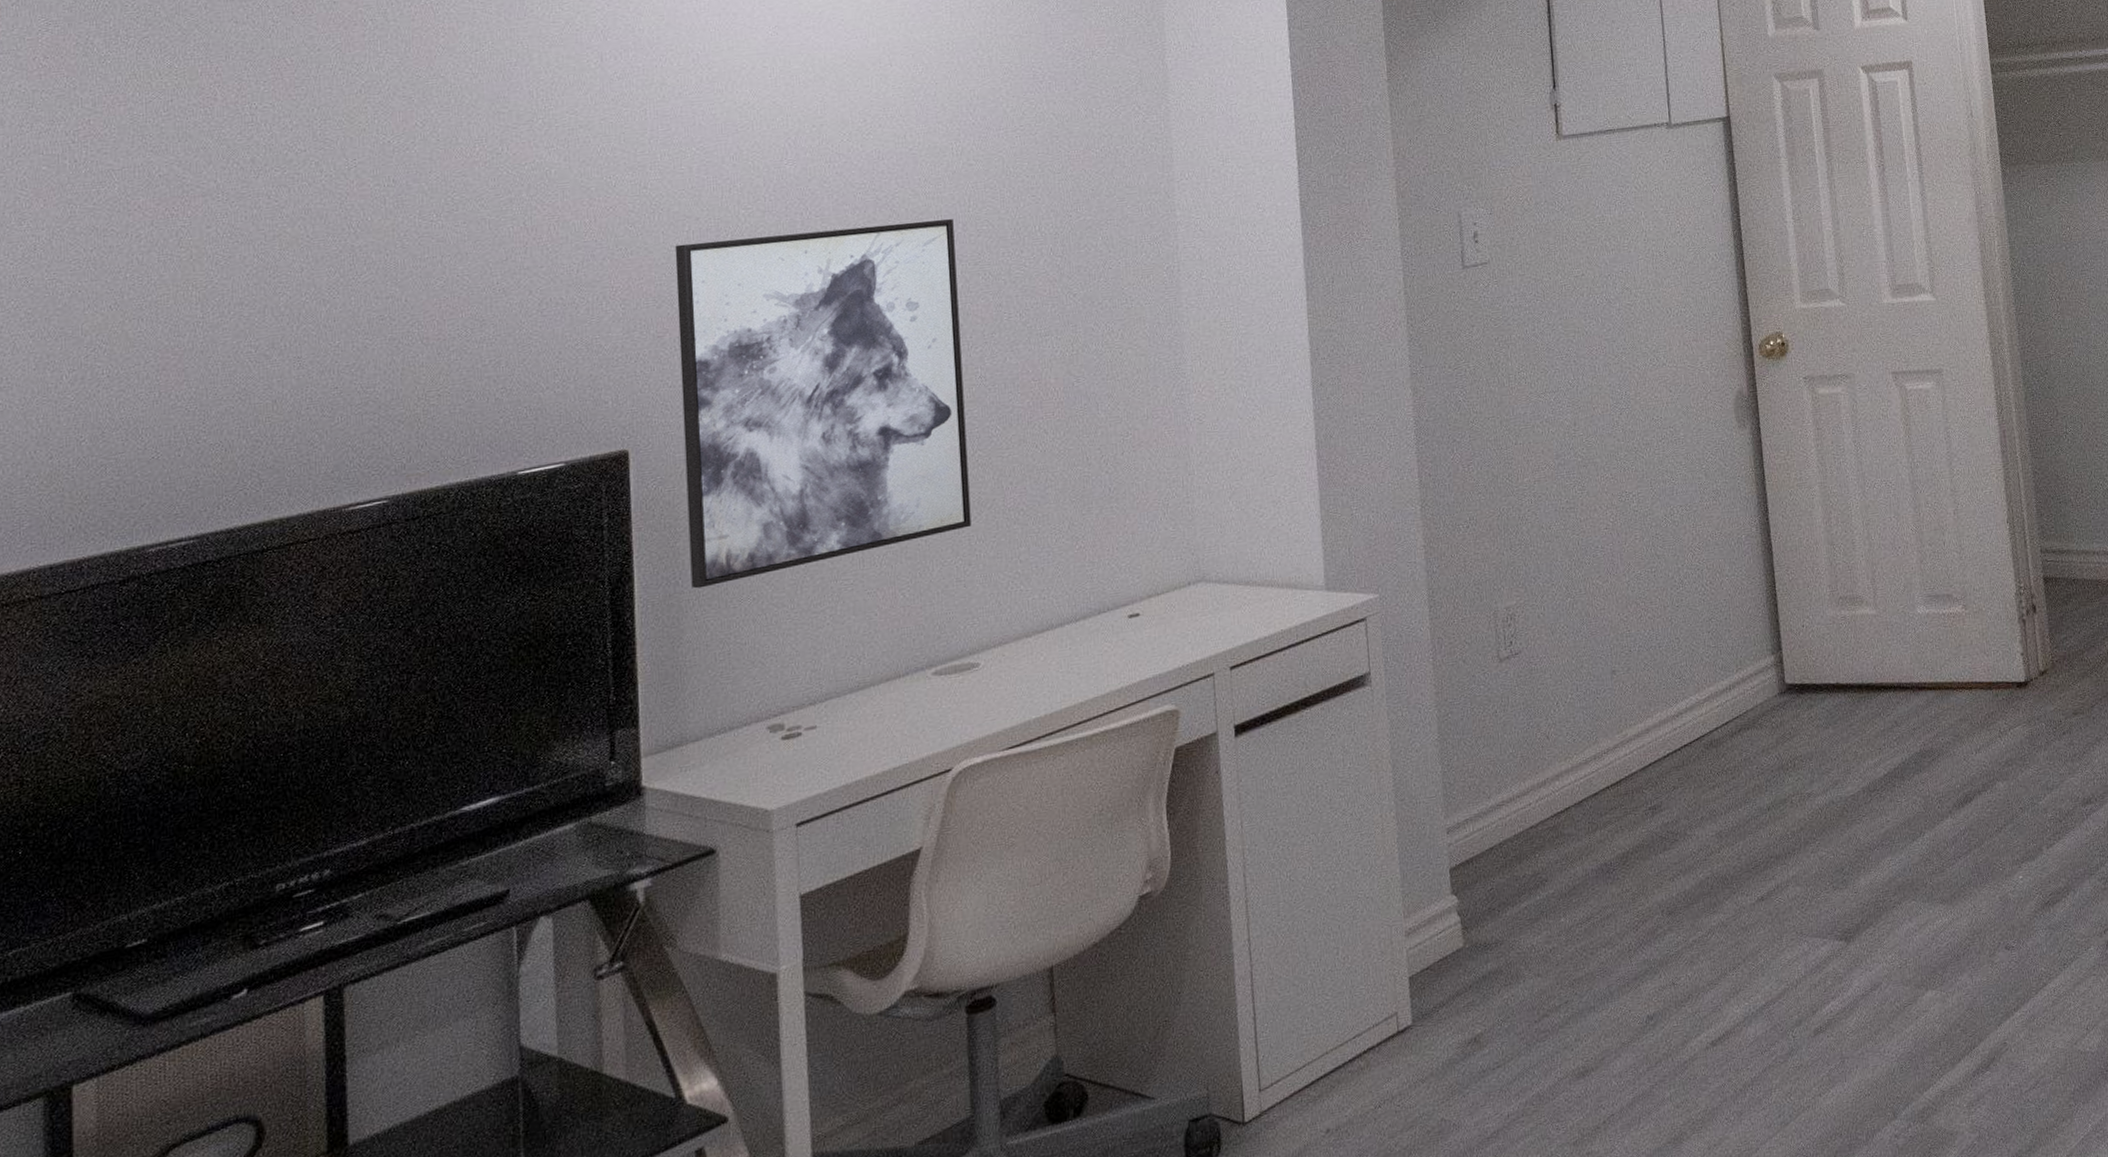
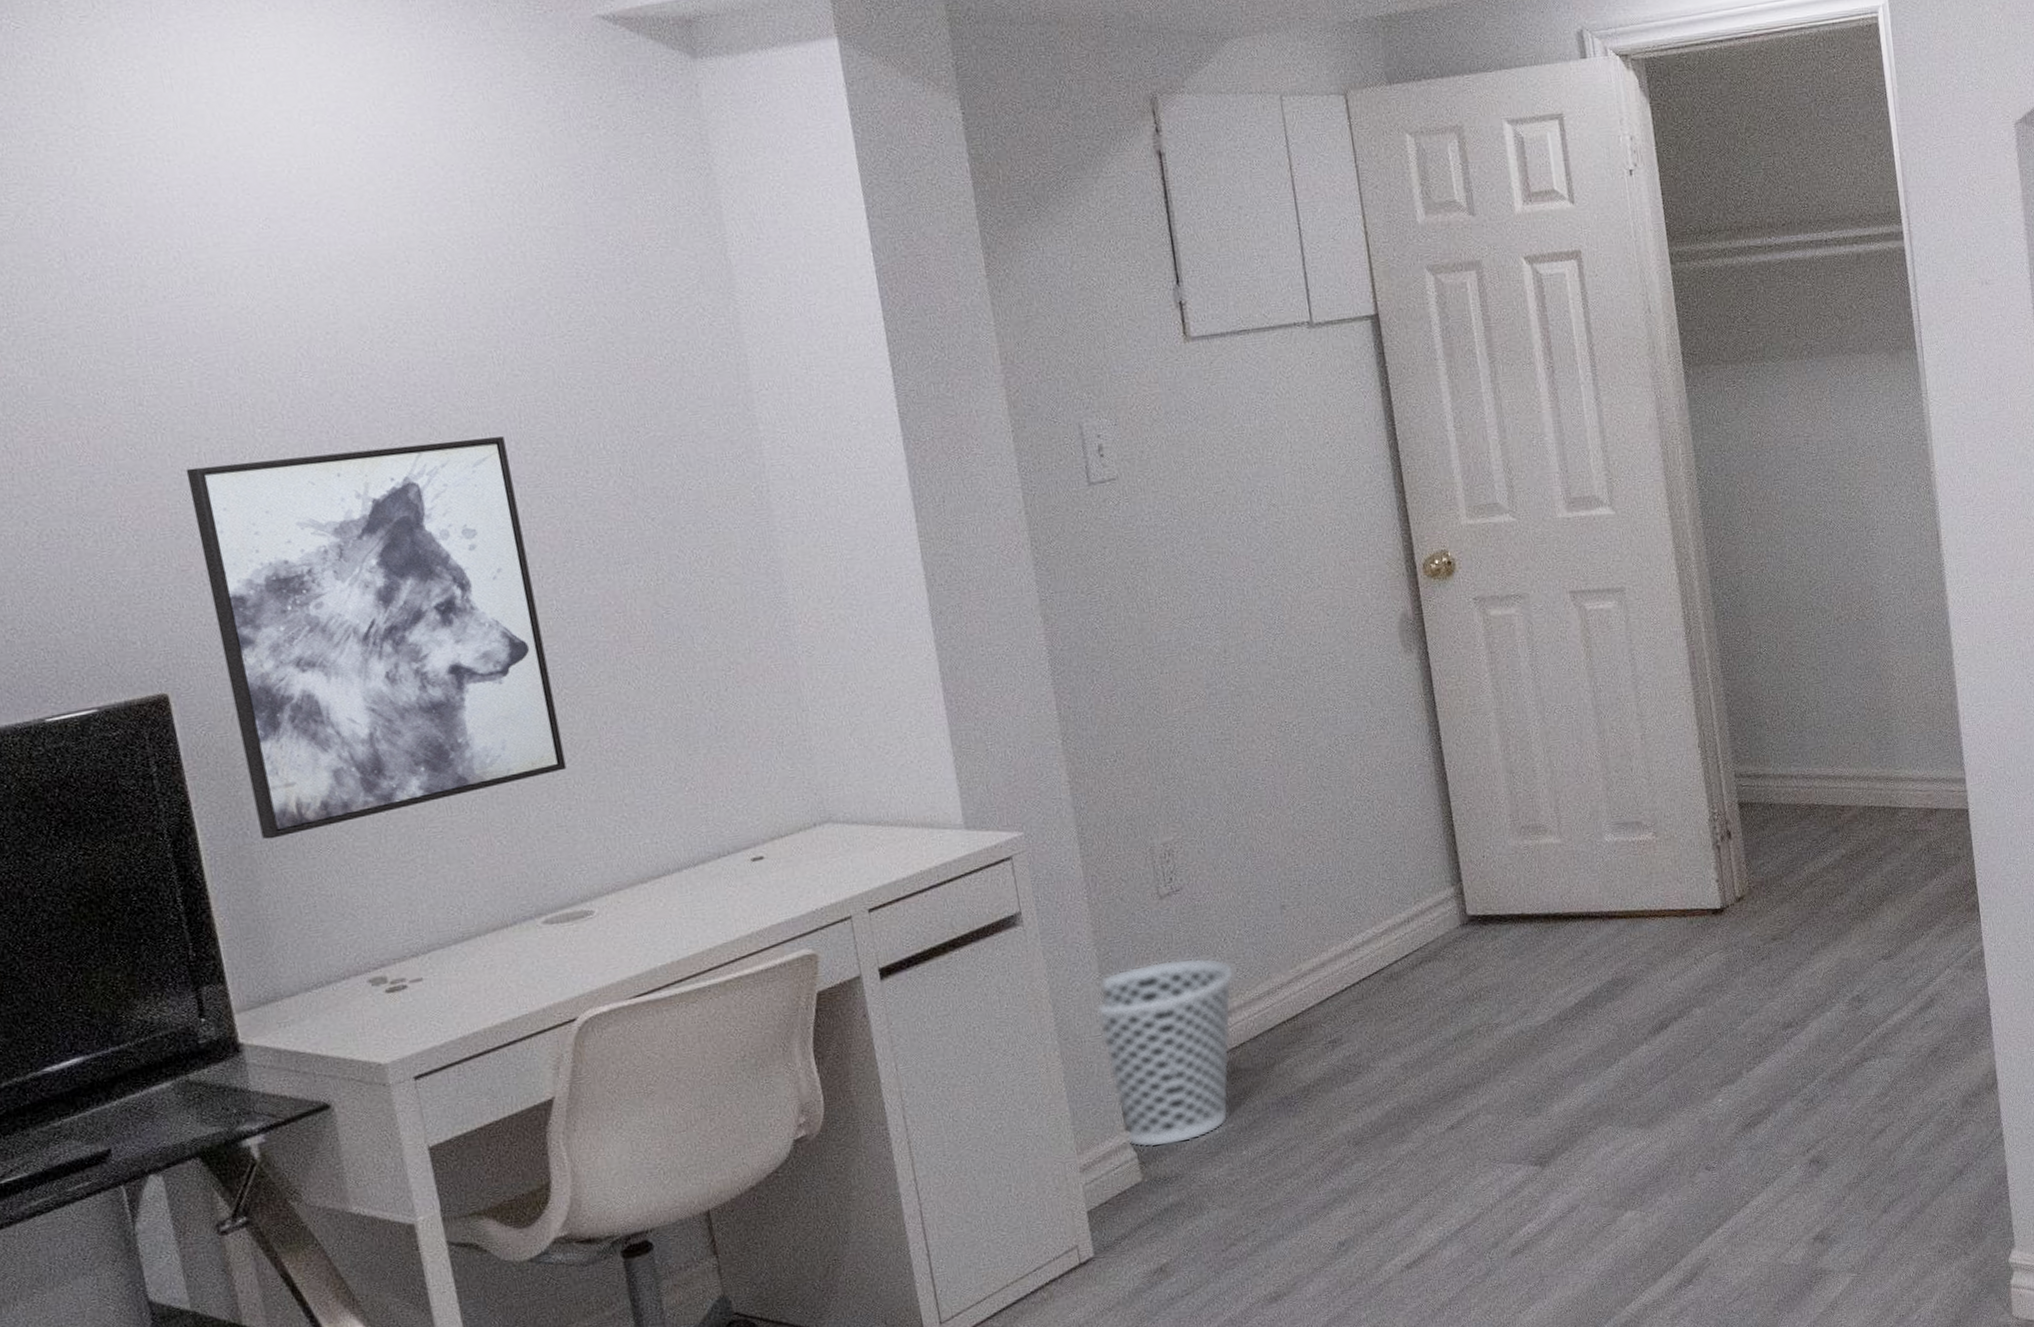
wastebasket: none [1433,721,1564,913] -> present [1097,957,1235,1148]

